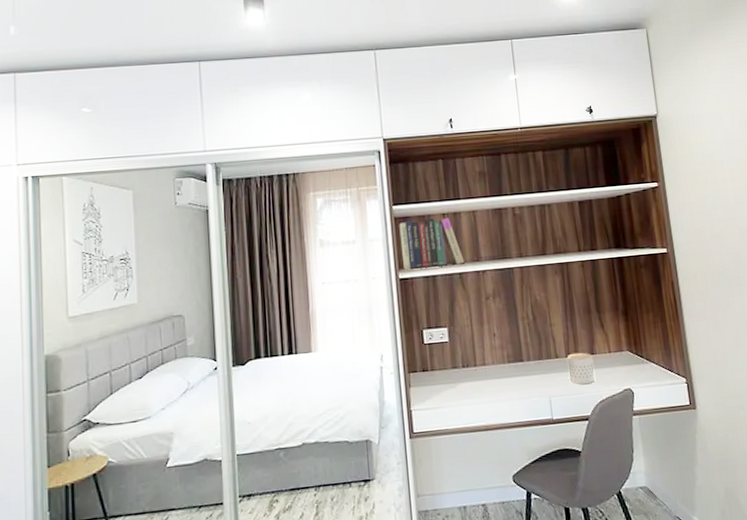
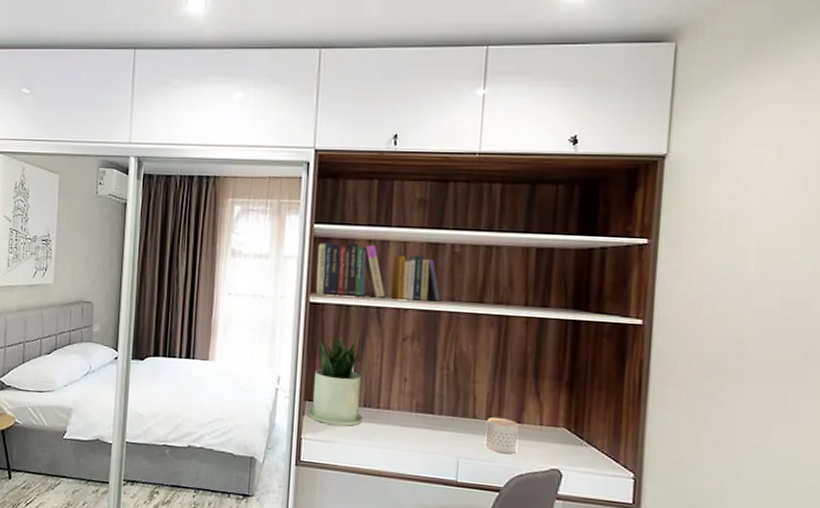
planter: none [412,306,465,392] -> present [307,337,364,426]
books: none [466,221,511,263] -> present [391,255,440,302]

